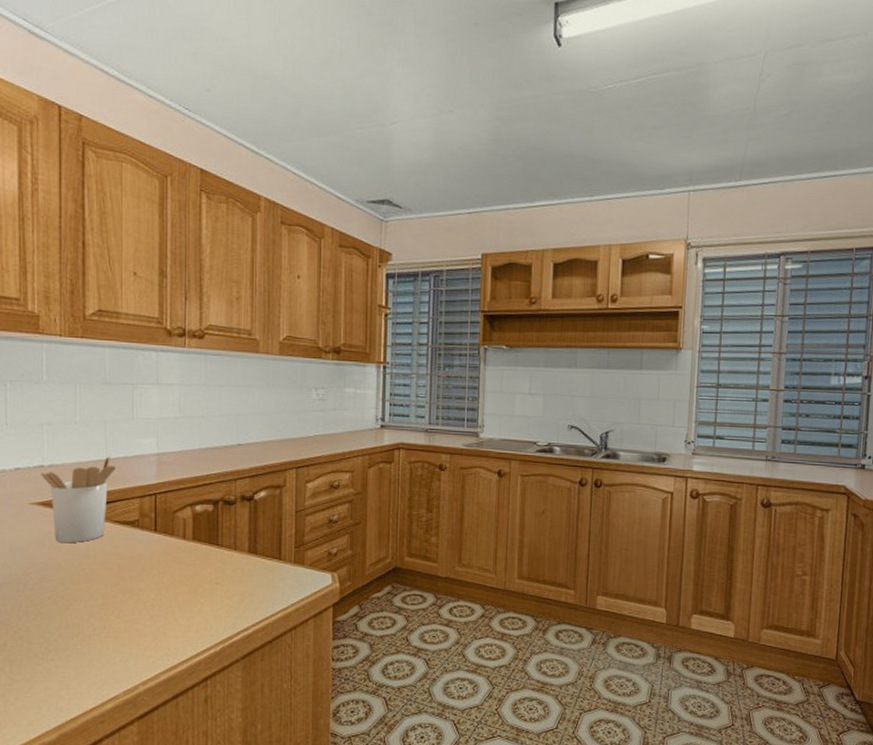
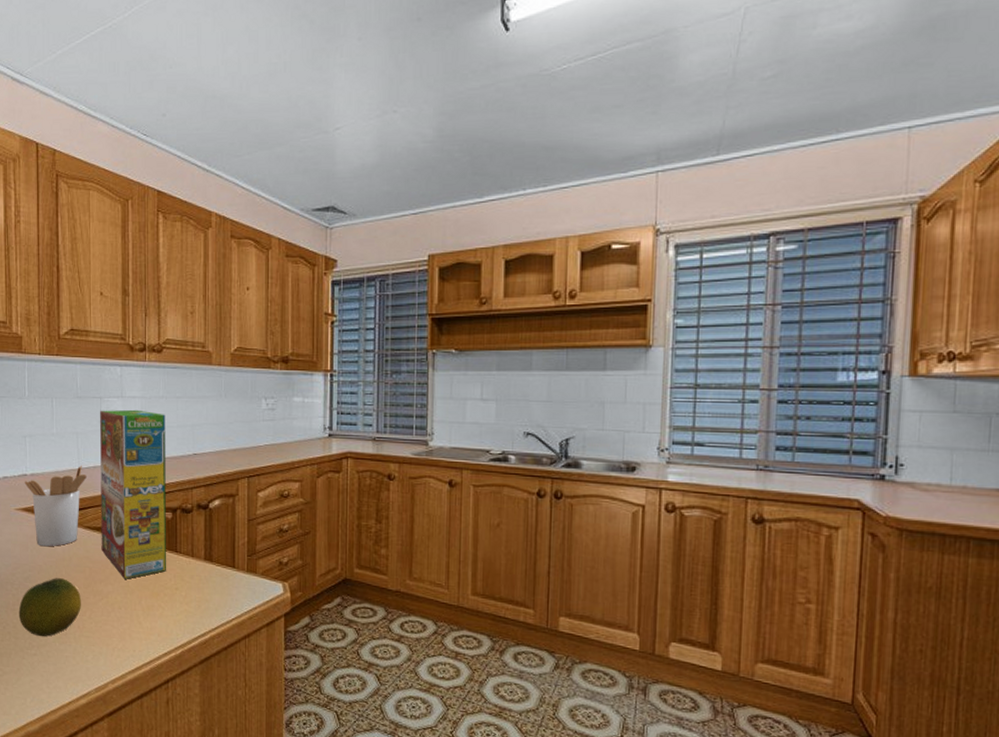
fruit: none [32,576,108,641] -> present [18,578,81,637]
cereal box: none [132,397,207,575] -> present [100,409,166,579]

